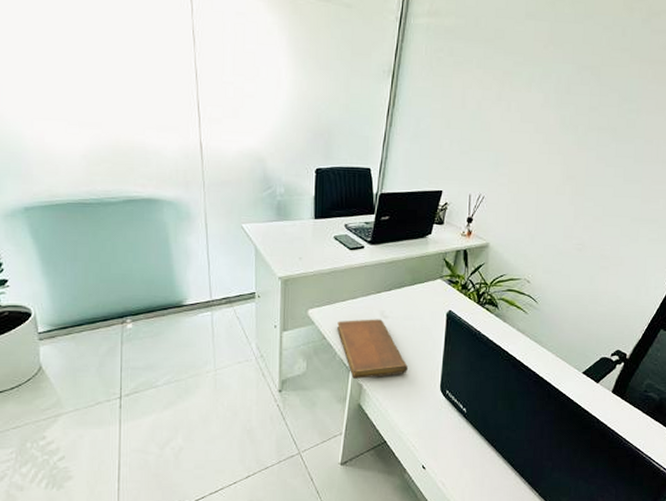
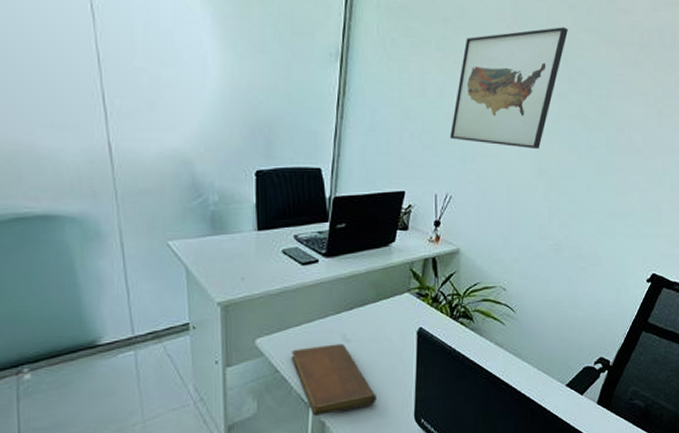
wall art: none [485,47,602,157] -> present [449,27,568,149]

